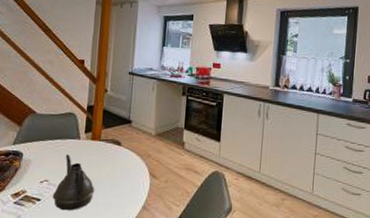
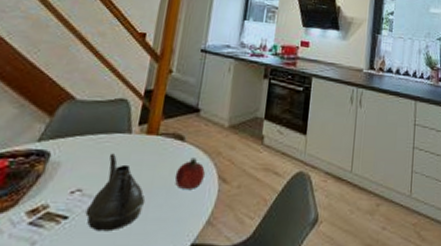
fruit: none [115,158,139,182] -> present [174,157,205,189]

